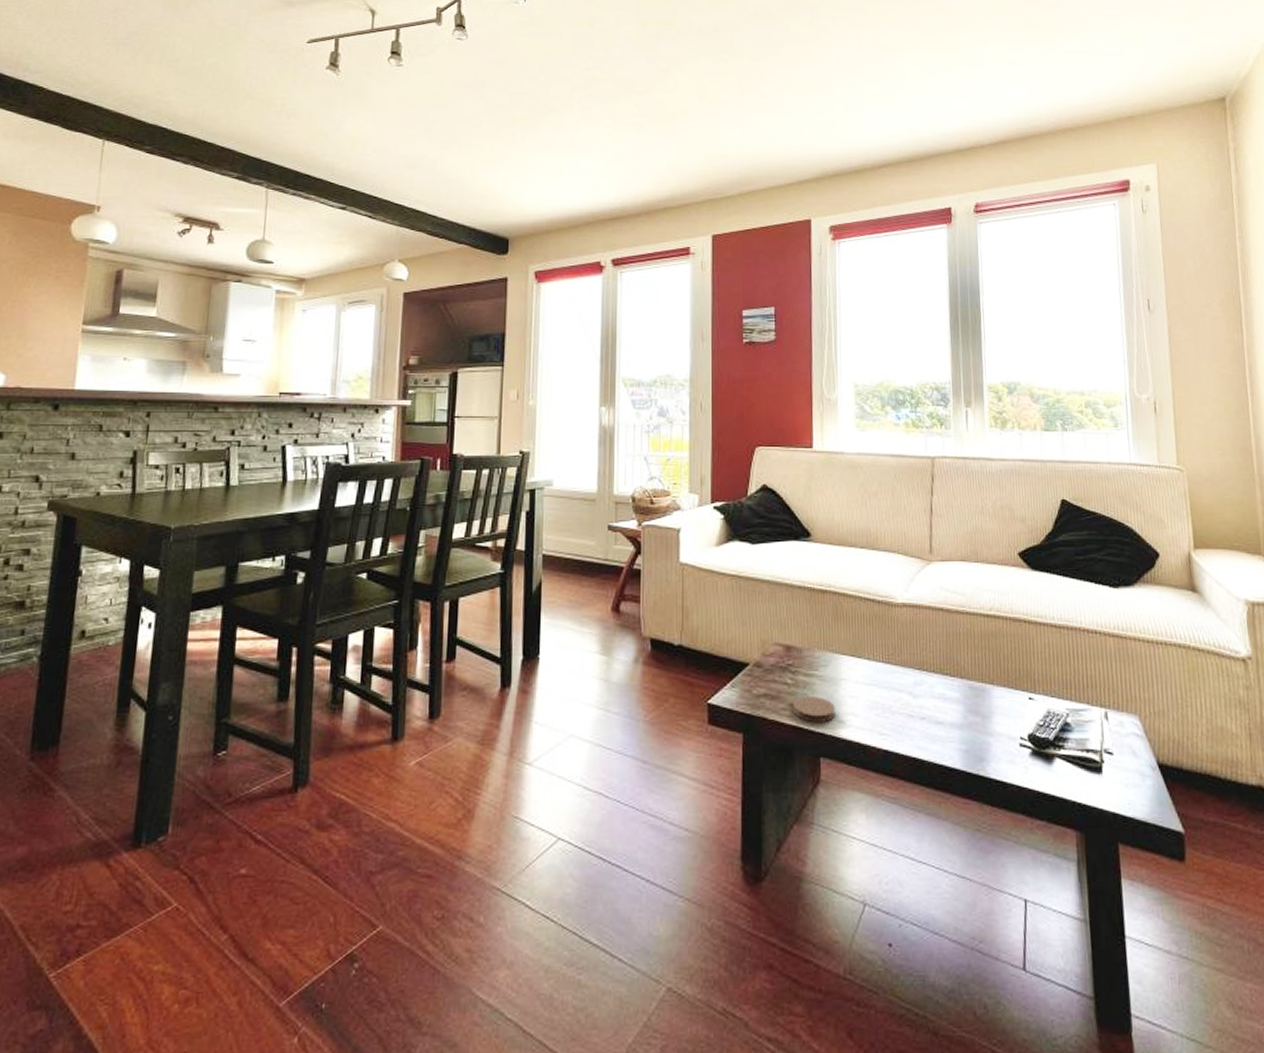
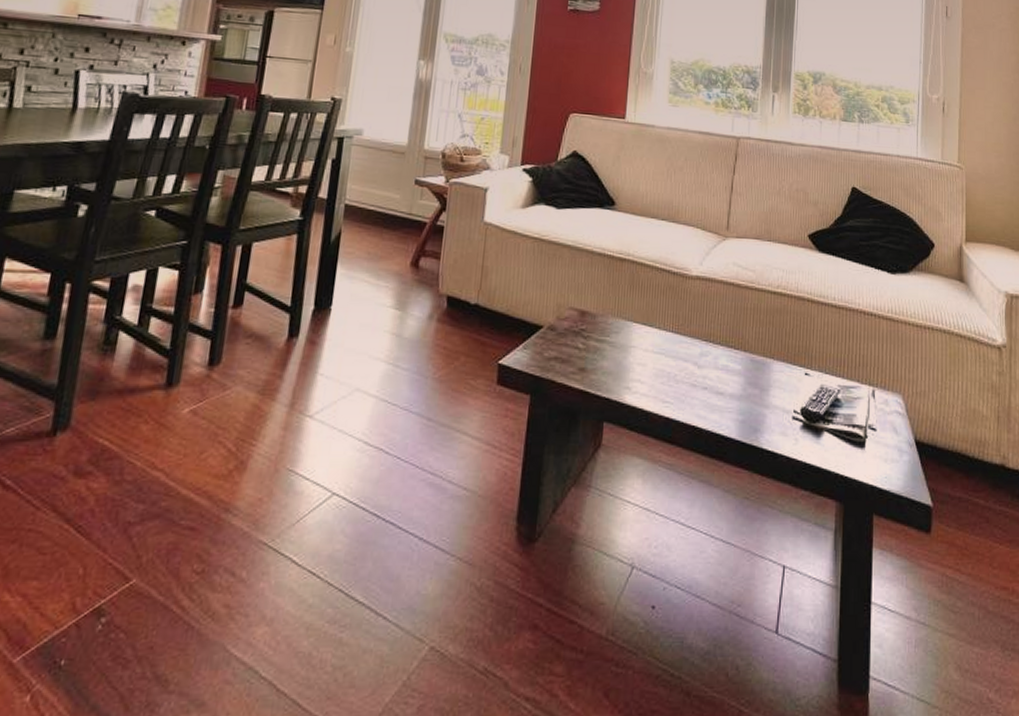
coaster: present [792,696,836,722] -> none [581,361,623,387]

